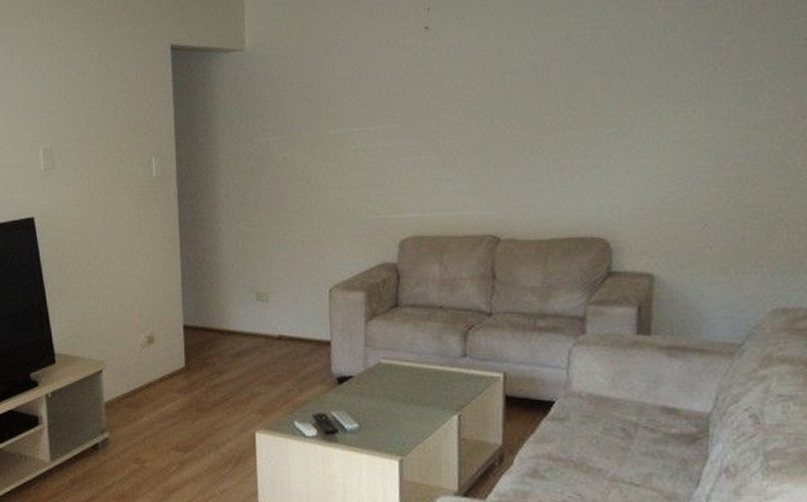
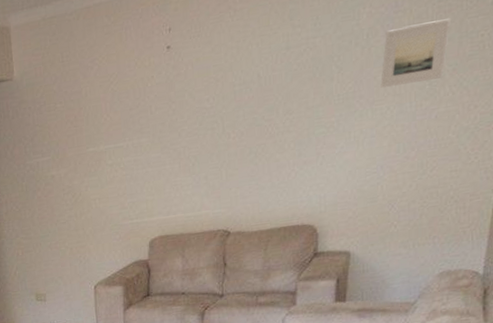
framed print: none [683,18,765,88] -> present [380,18,450,88]

